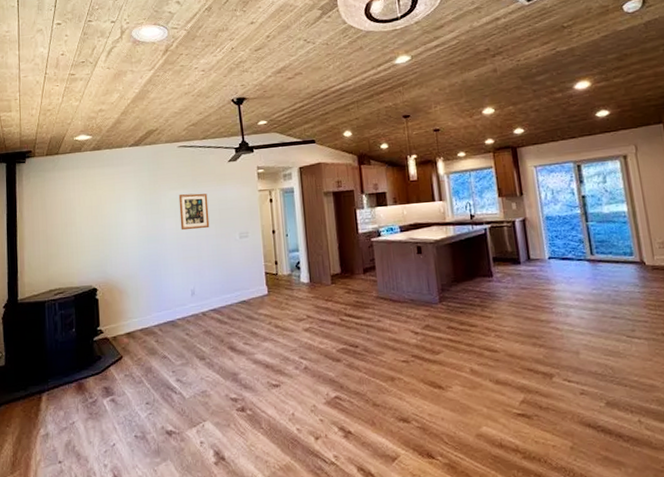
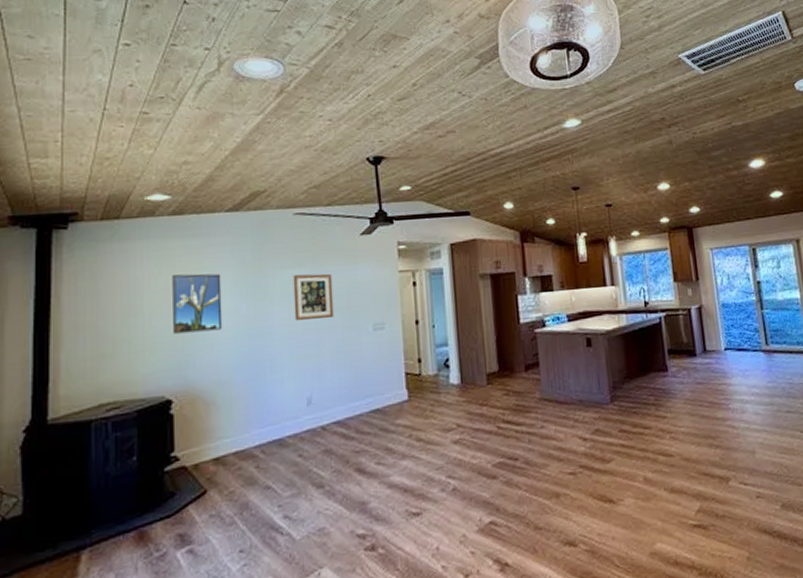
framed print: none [94,194,130,240] -> present [172,273,223,334]

